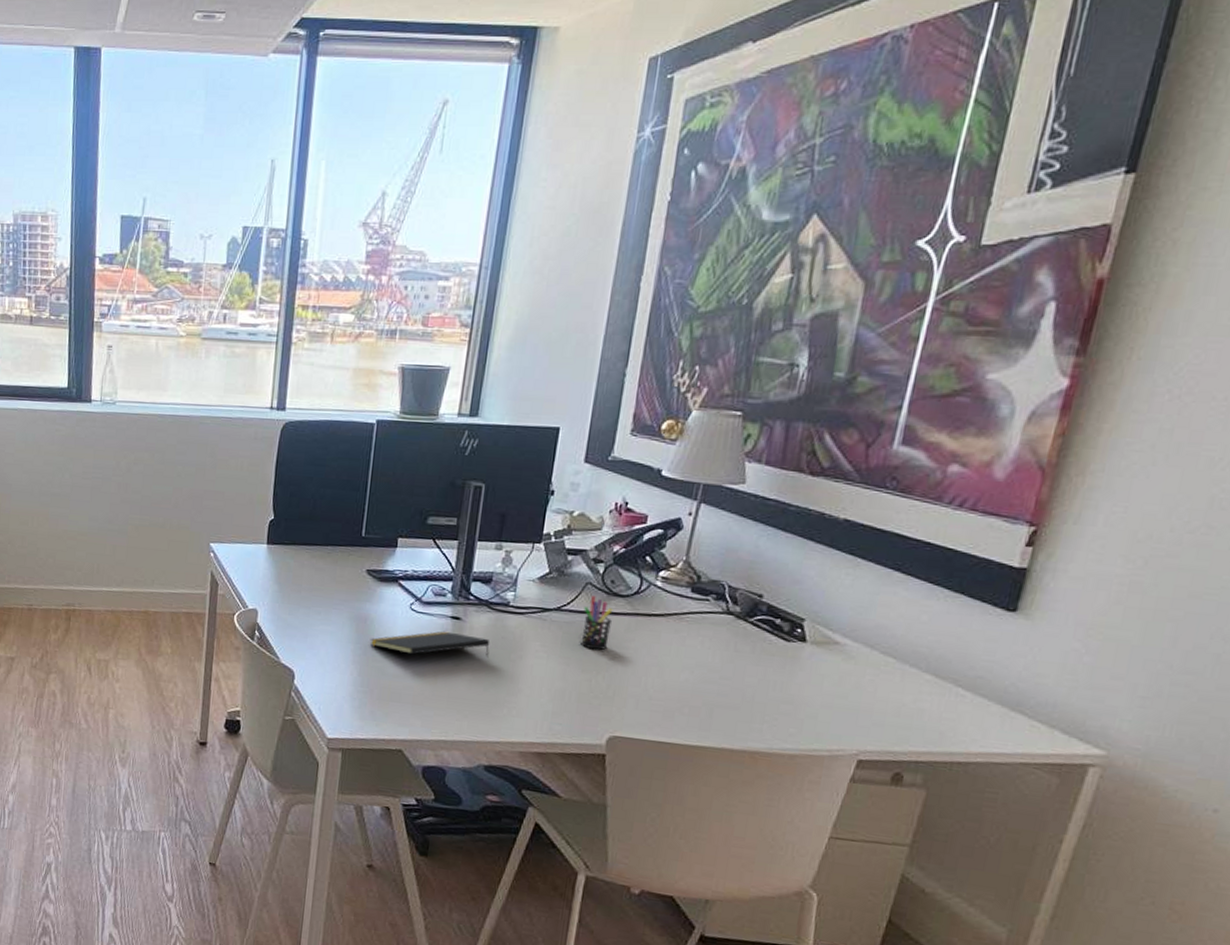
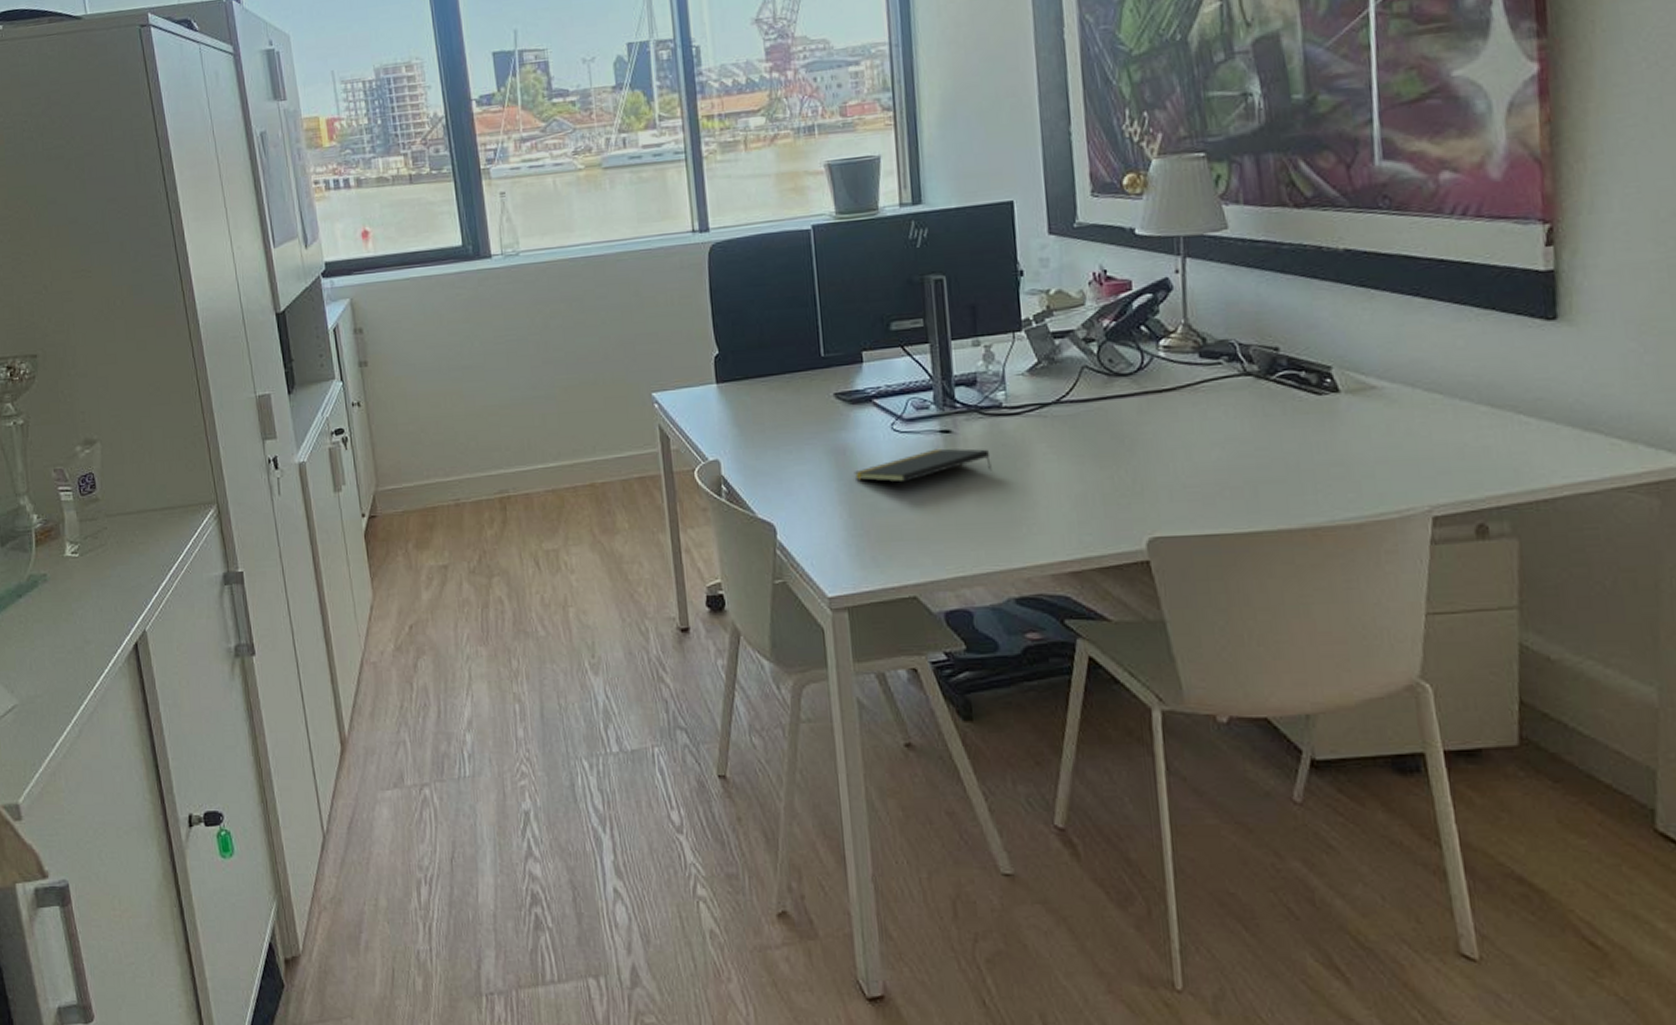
pen holder: present [580,596,613,651] -> none [1085,380,1123,442]

